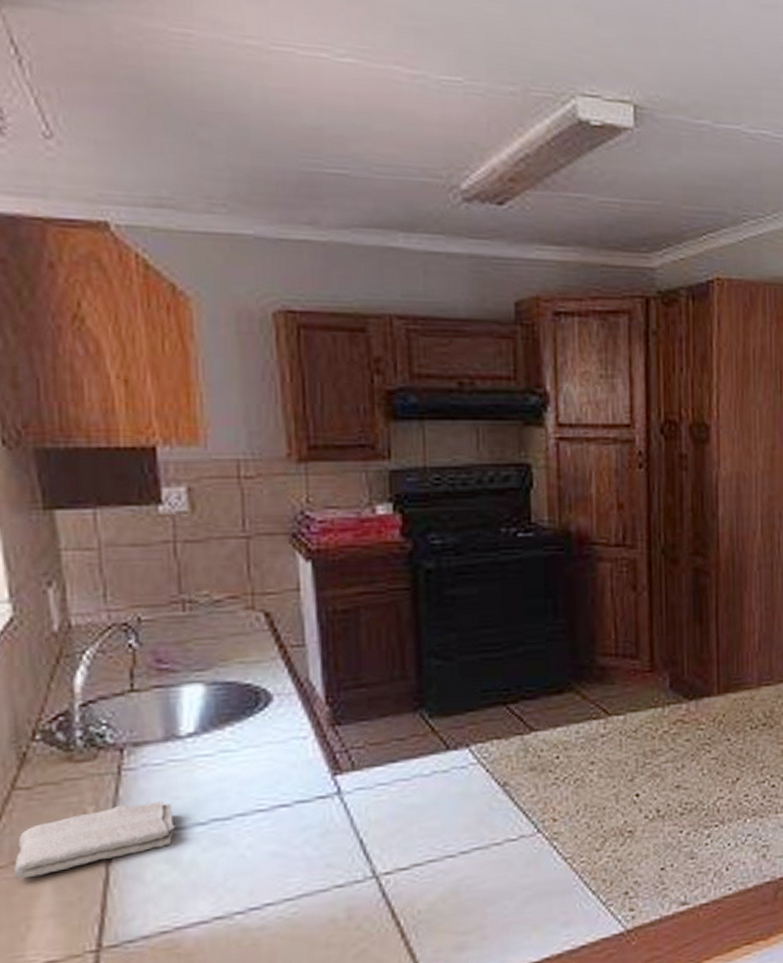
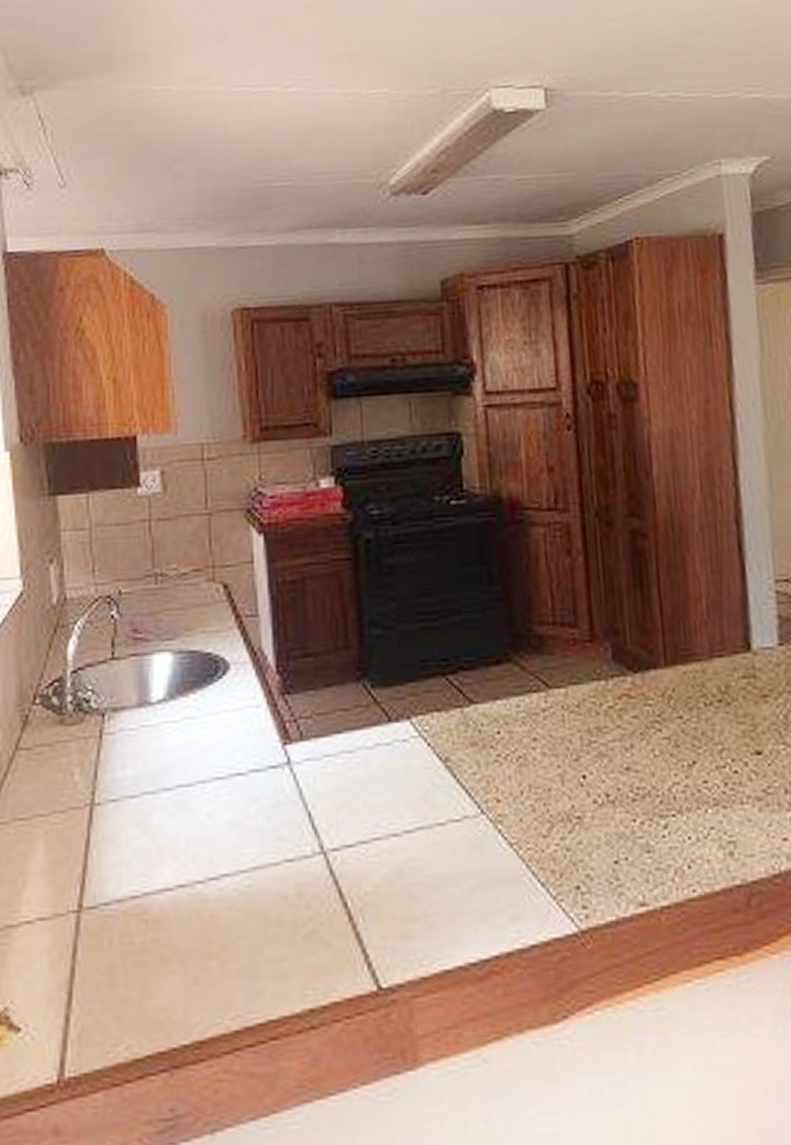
washcloth: present [14,800,177,879] -> none [15,764,147,835]

